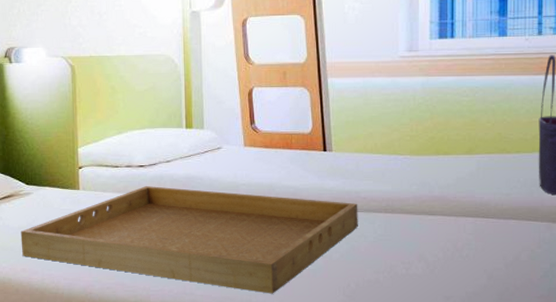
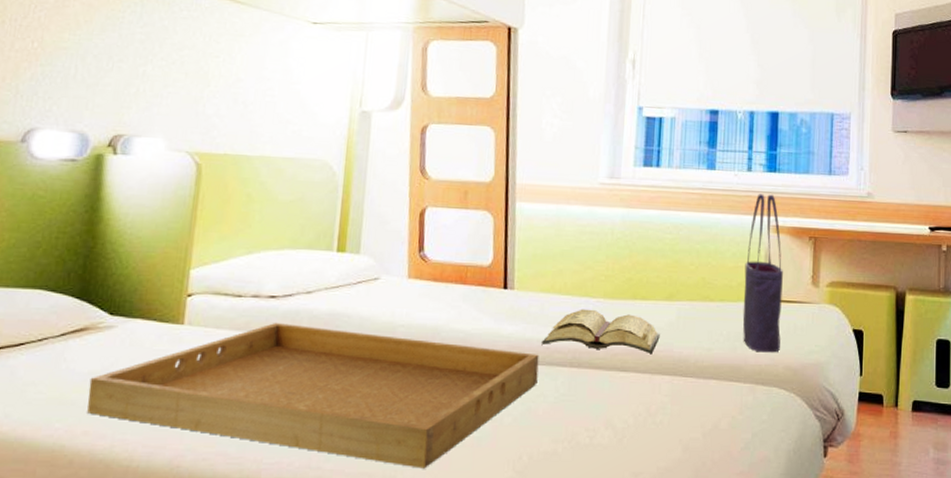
diary: none [359,164,462,200] -> present [541,309,660,355]

